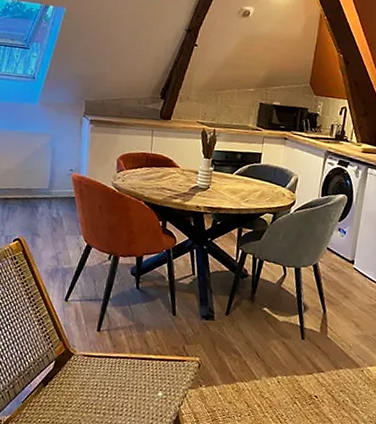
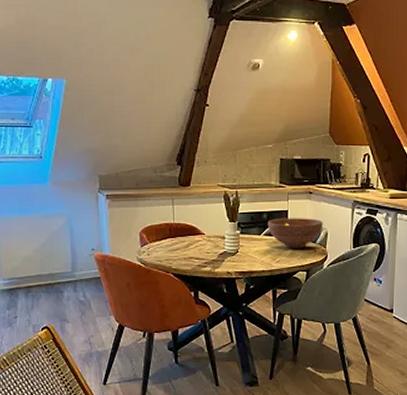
fruit bowl: none [240,159,295,192] -> present [267,218,323,249]

